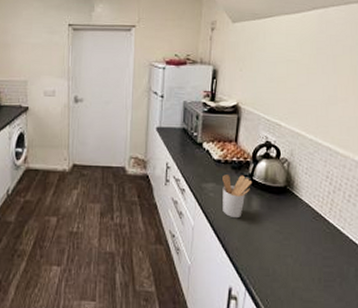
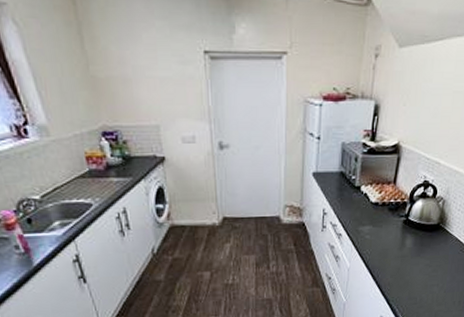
utensil holder: present [222,175,253,219] -> none [378,216,408,257]

